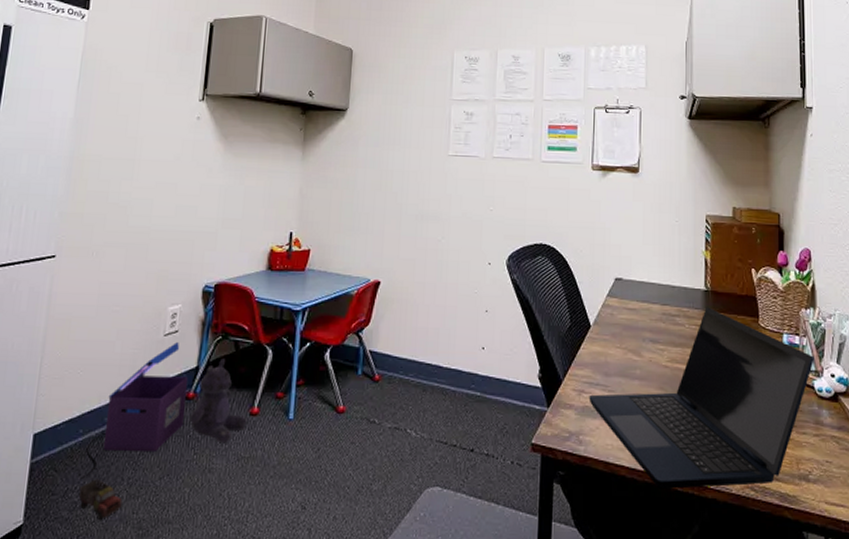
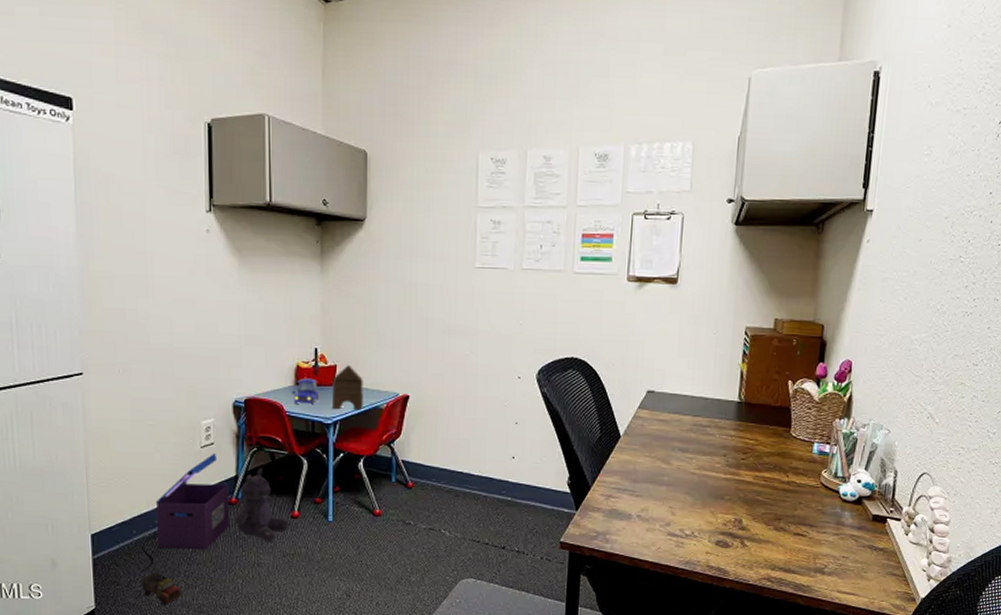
toy car: none [263,262,290,289] -> present [292,378,318,404]
toy blocks: none [303,250,336,295] -> present [332,365,363,409]
laptop: present [589,307,814,490] -> none [616,418,843,581]

